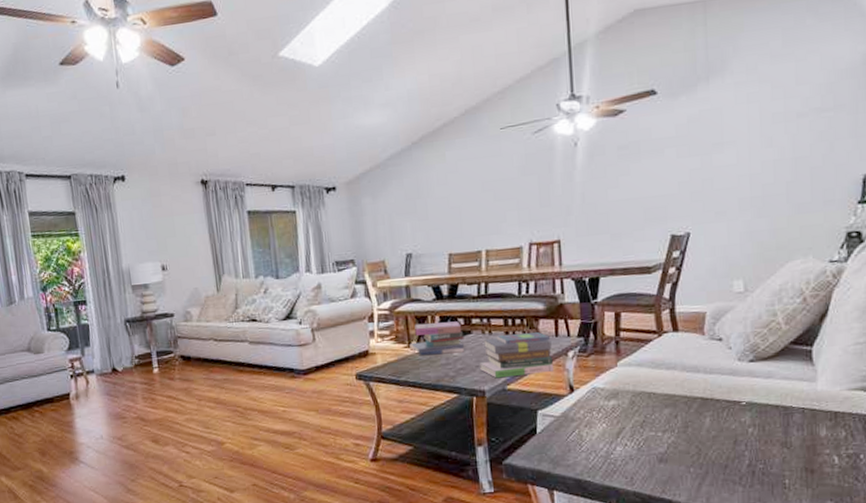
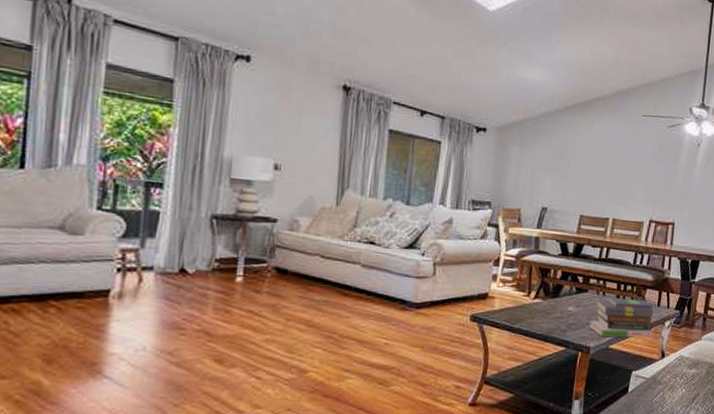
books: present [409,321,464,356] -> none [529,275,581,309]

